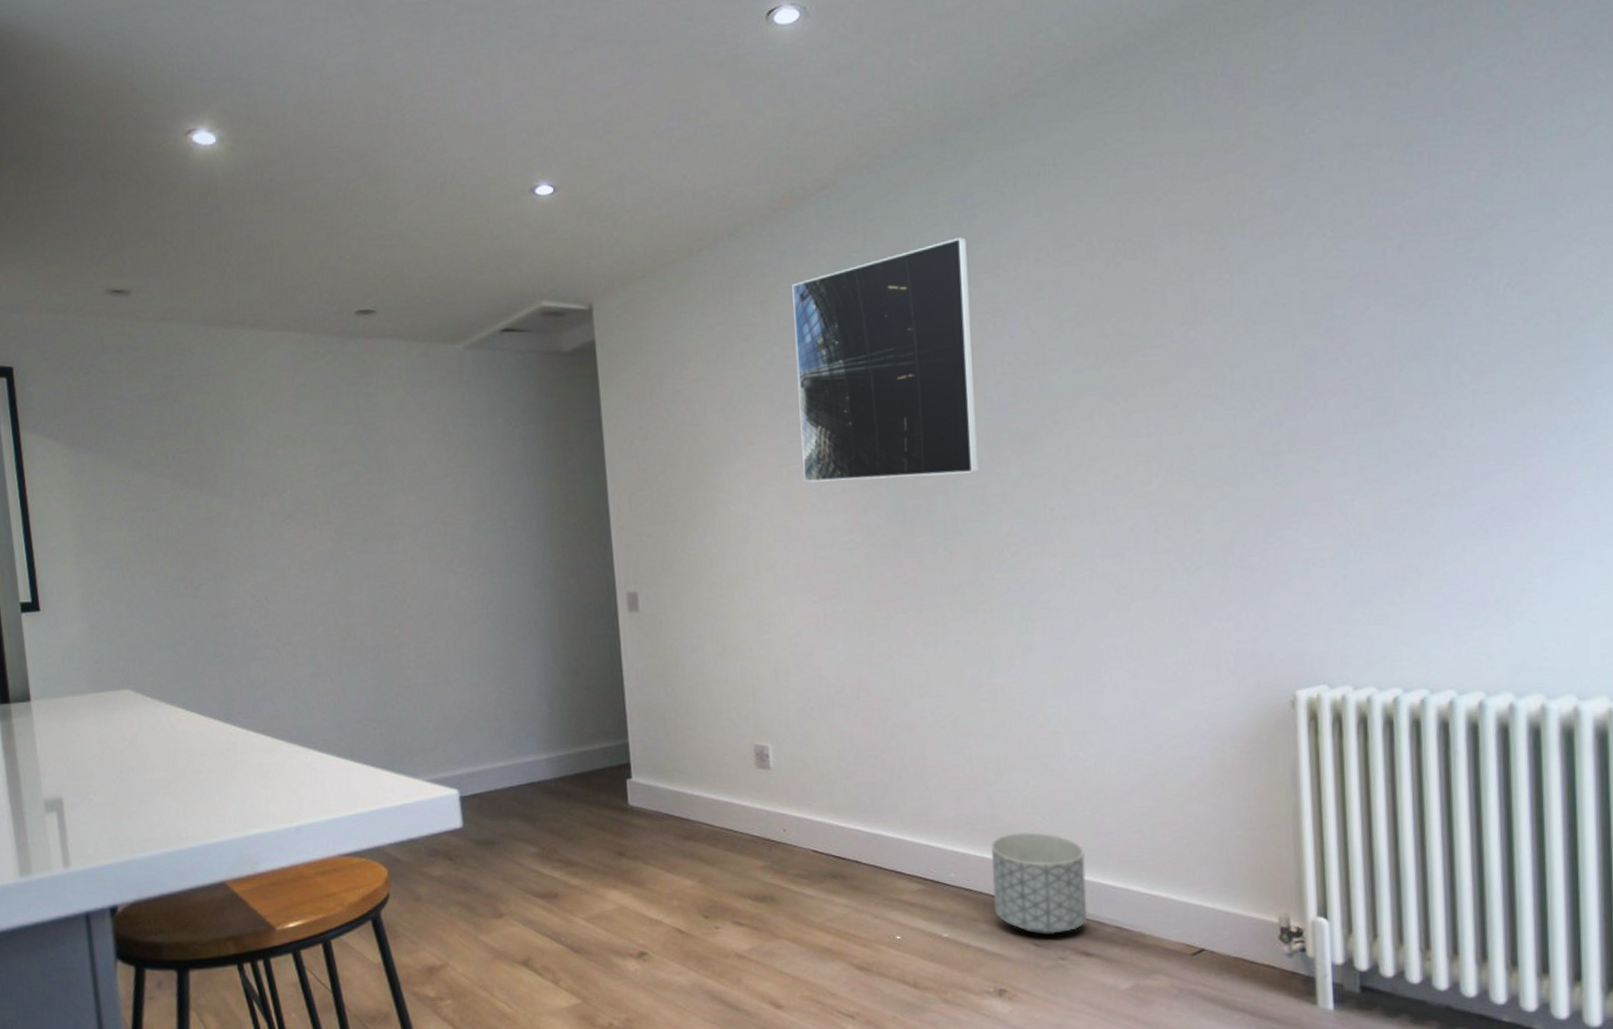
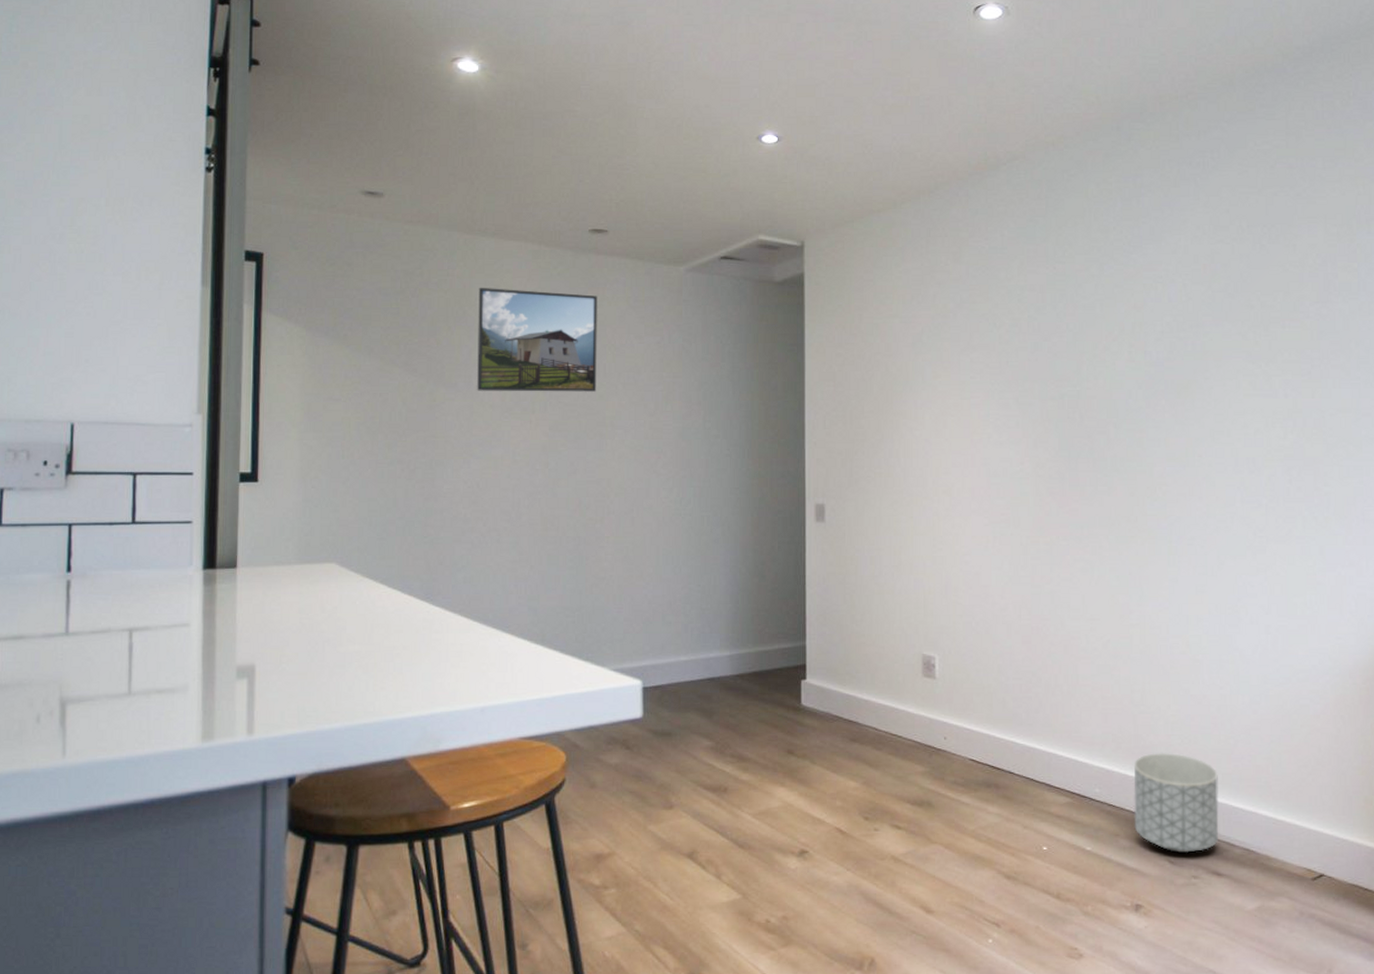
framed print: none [243,384,381,498] -> present [477,287,597,392]
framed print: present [792,237,979,483] -> none [981,212,1137,418]

